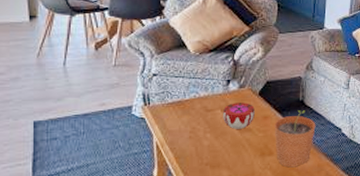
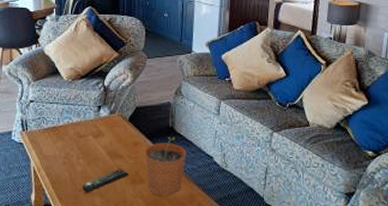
remote control: none [208,142,258,167] -> present [82,169,129,193]
decorative bowl: present [223,103,255,129] -> none [95,129,125,155]

